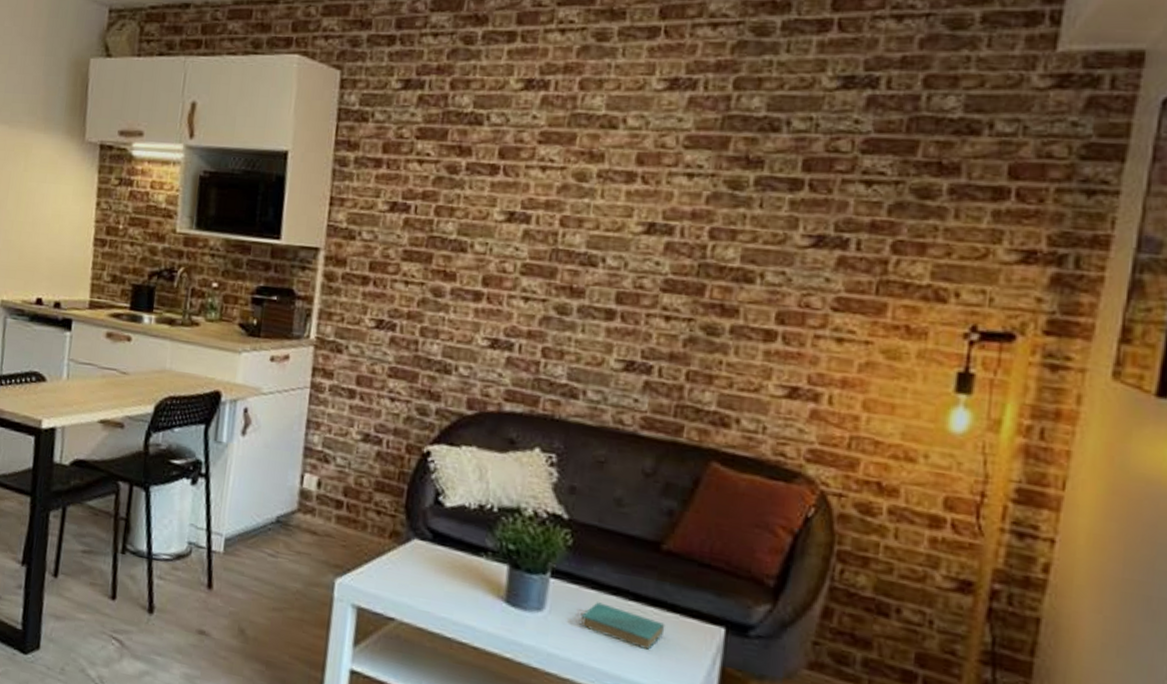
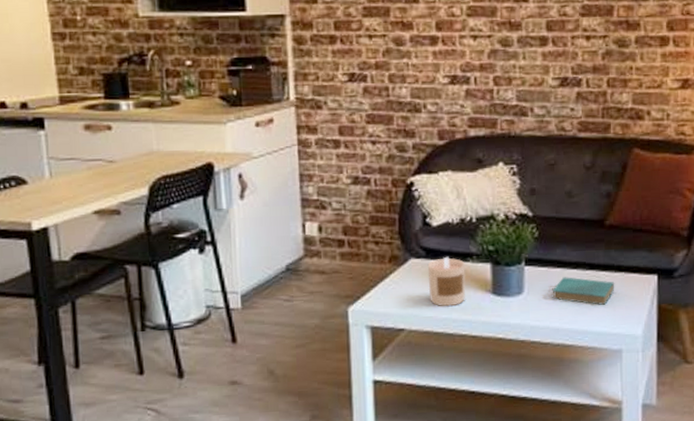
candle: none [429,545,477,606] -> present [427,256,466,307]

